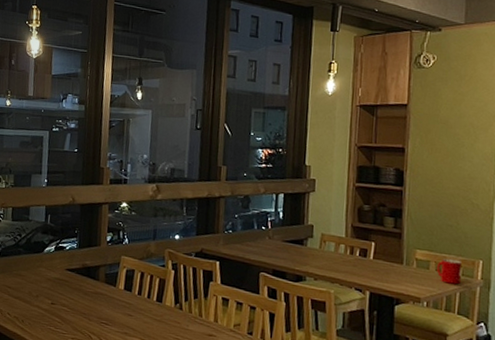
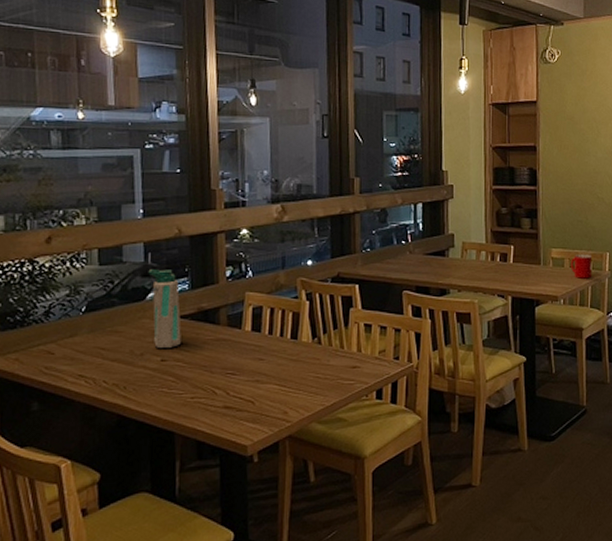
water bottle: none [47,228,70,294] -> present [148,269,181,348]

